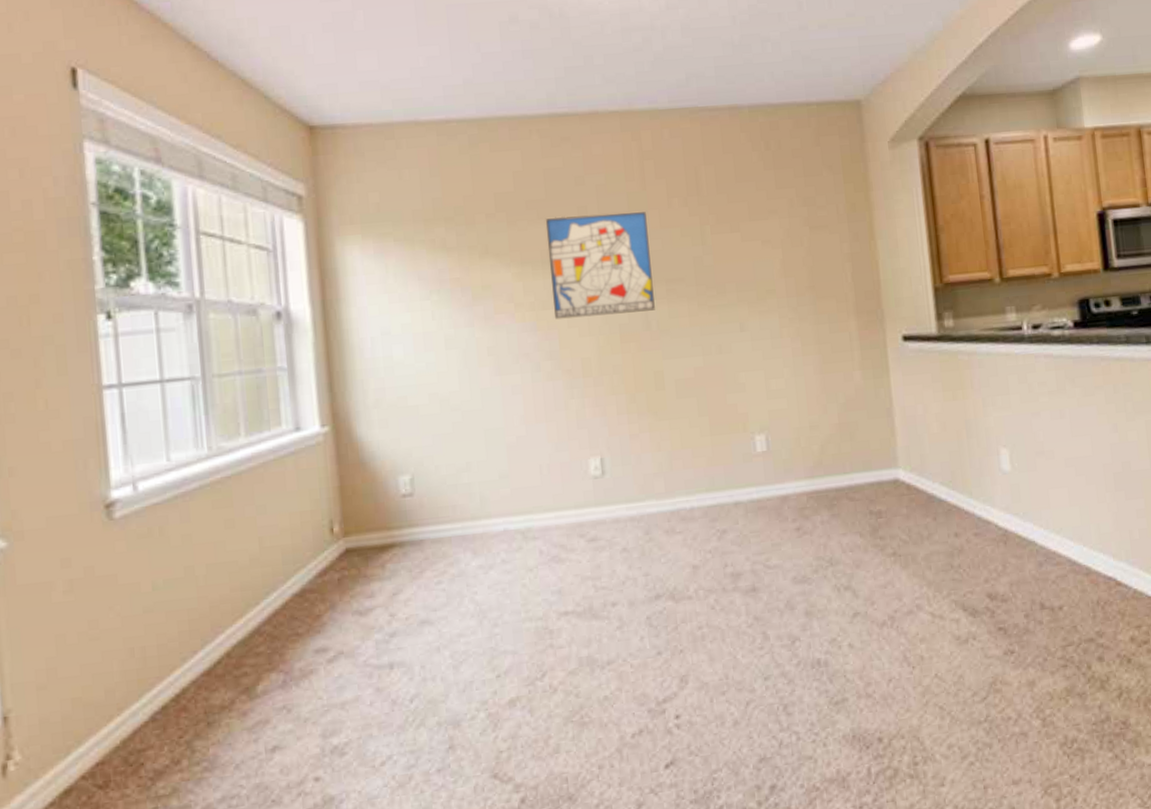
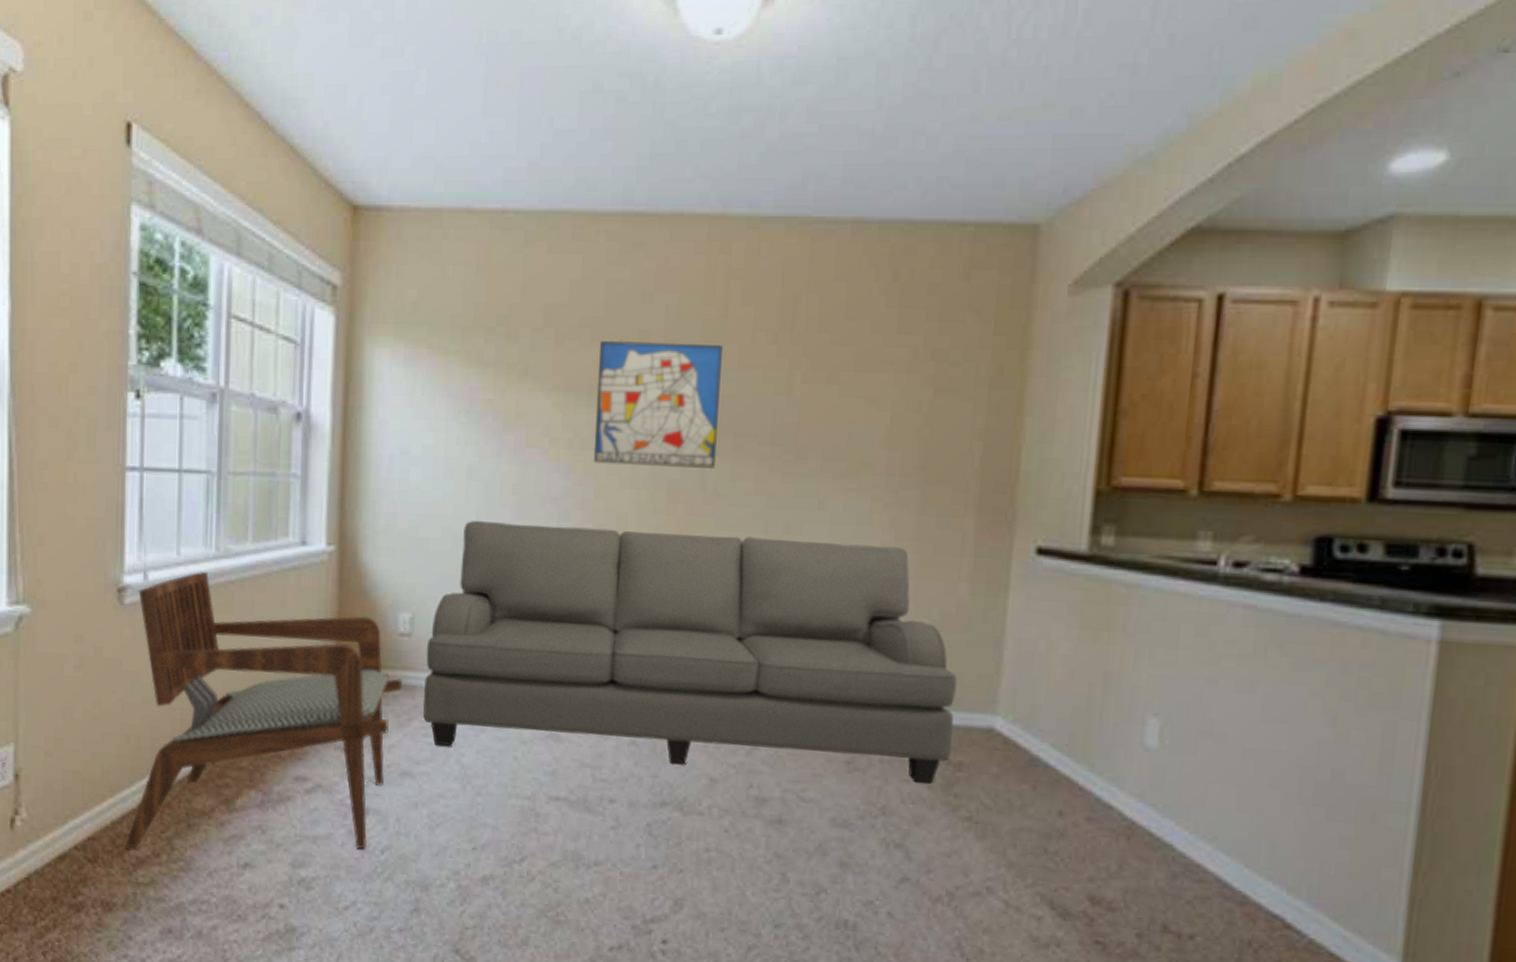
armchair: none [128,471,411,764] -> present [125,571,403,850]
sofa: none [428,351,872,590] -> present [423,520,957,784]

